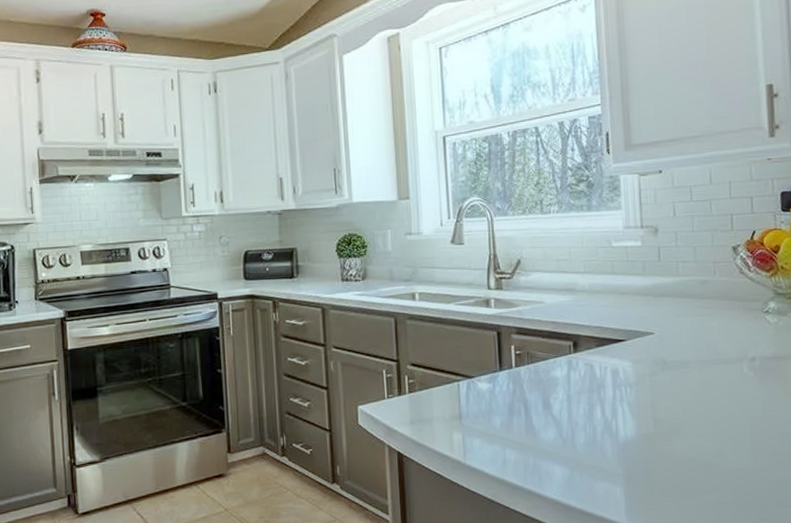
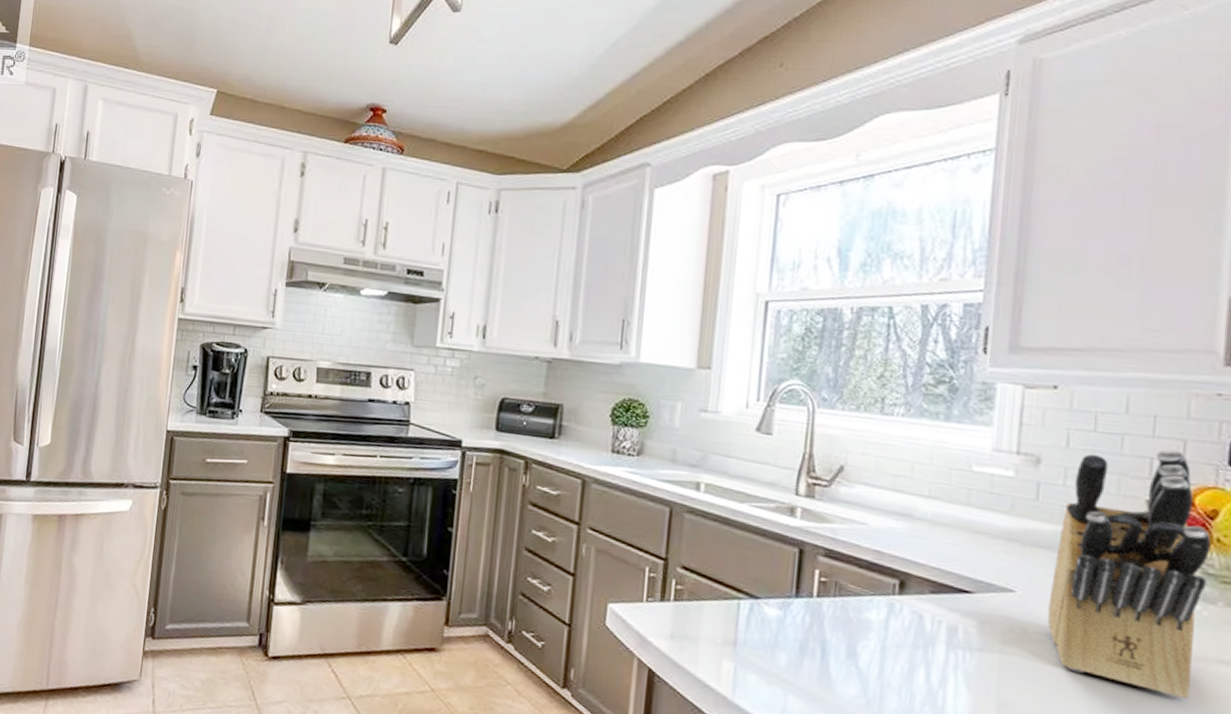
knife block: none [677,205,779,390] -> present [1047,449,1212,699]

